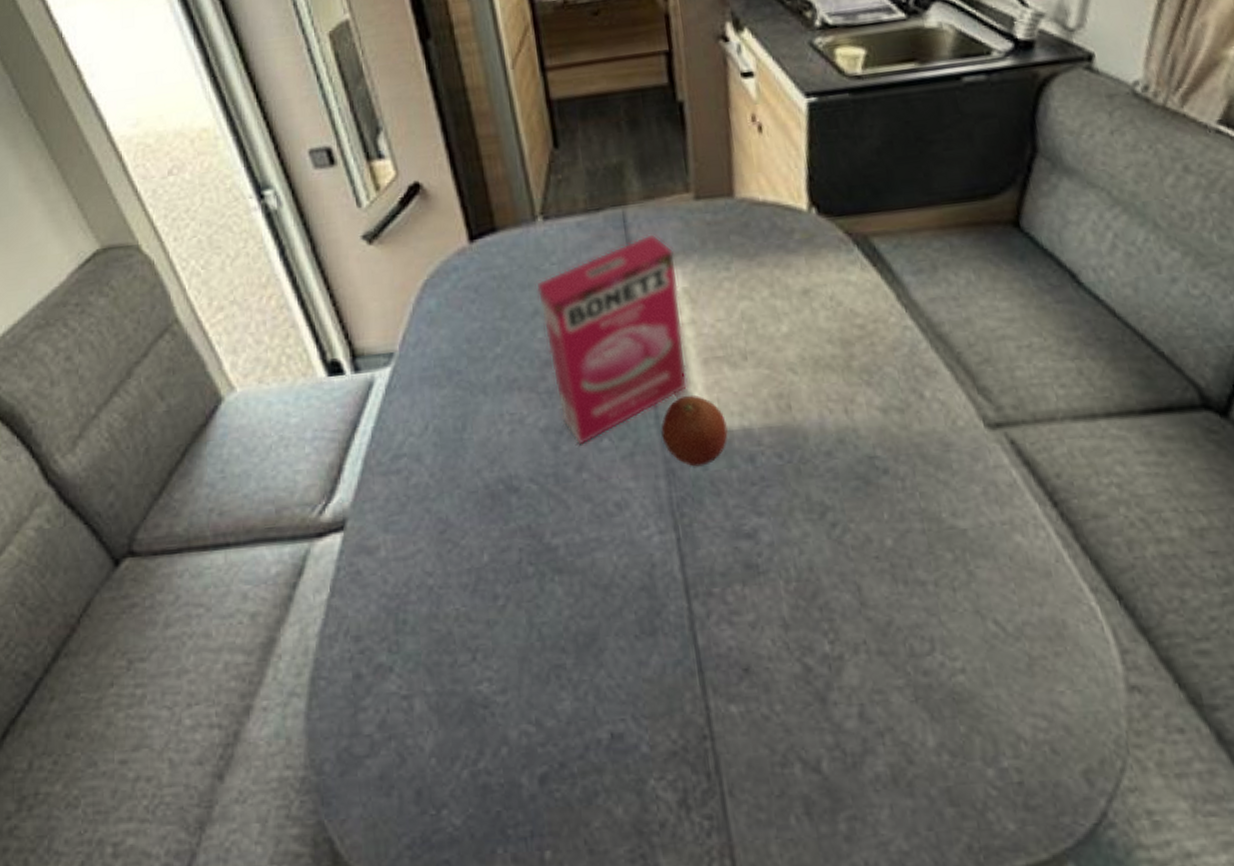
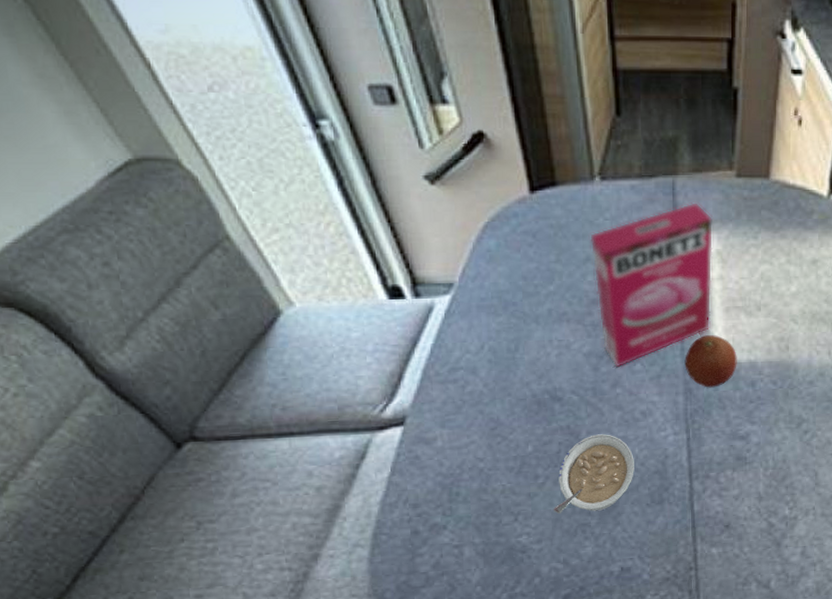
legume: none [519,535,615,650] -> present [554,434,634,514]

